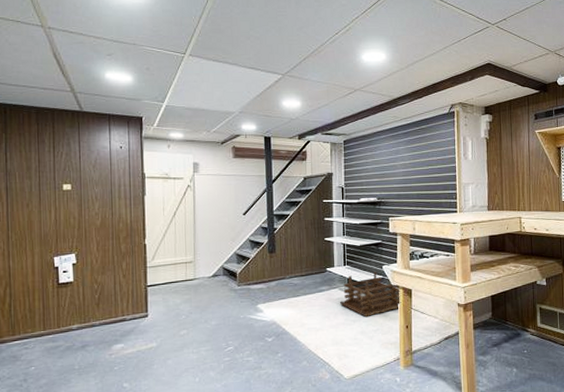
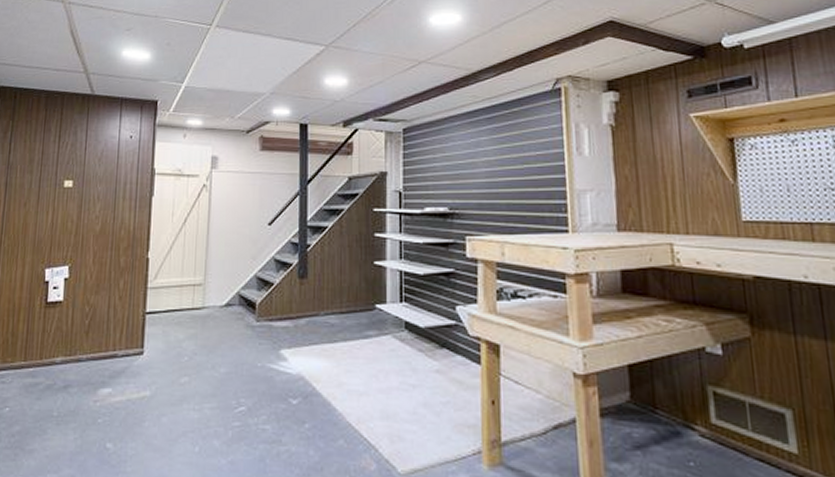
stool: present [340,271,401,318] -> none [394,314,484,382]

